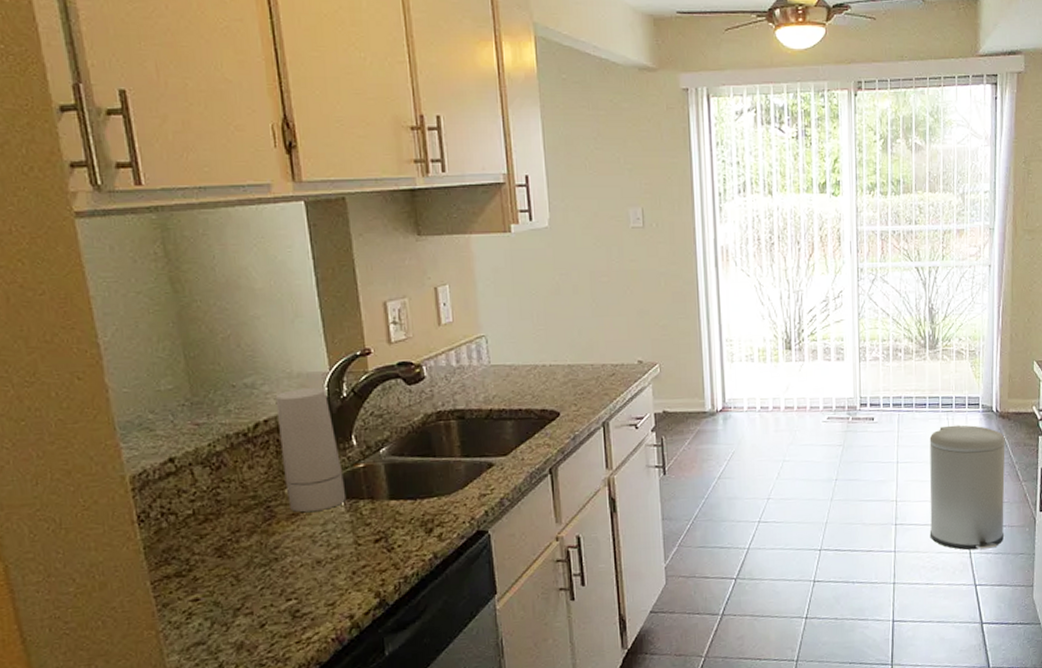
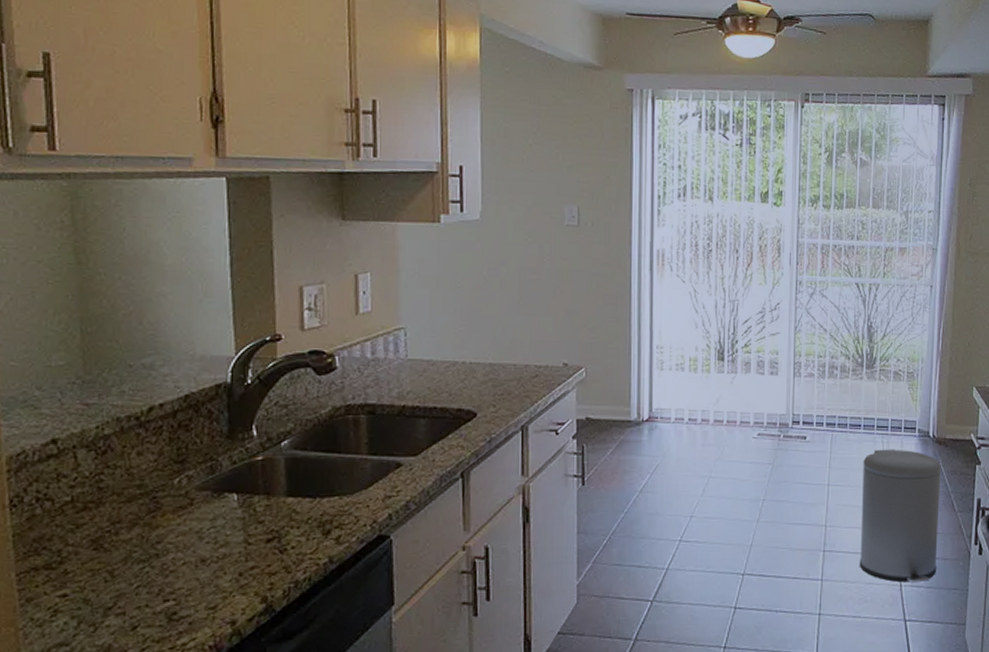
canister: present [275,387,347,513] -> none [174,371,241,506]

